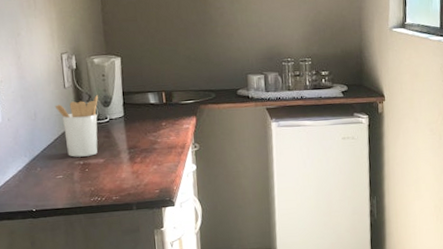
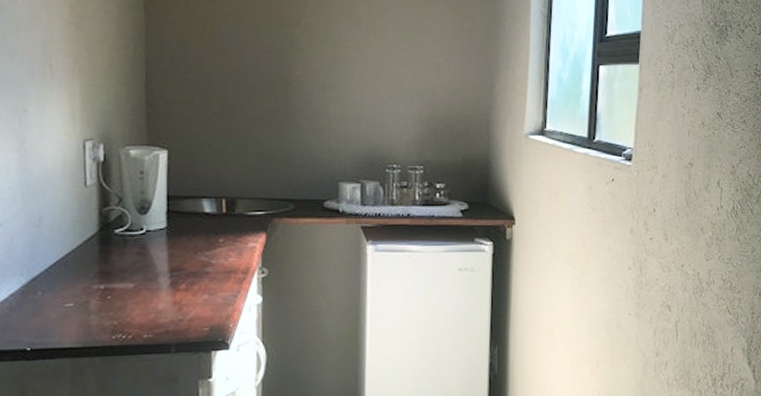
utensil holder: present [54,95,99,157] -> none [69,198,133,279]

